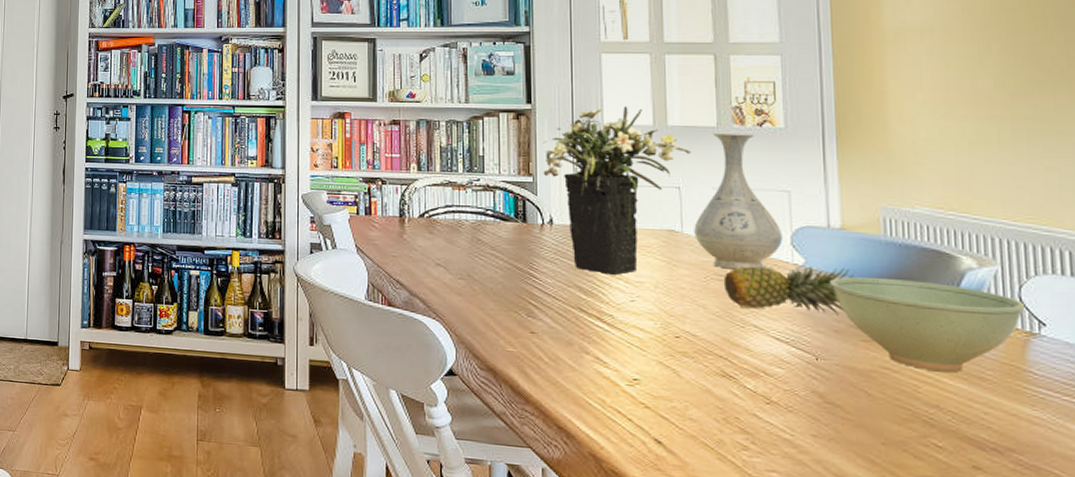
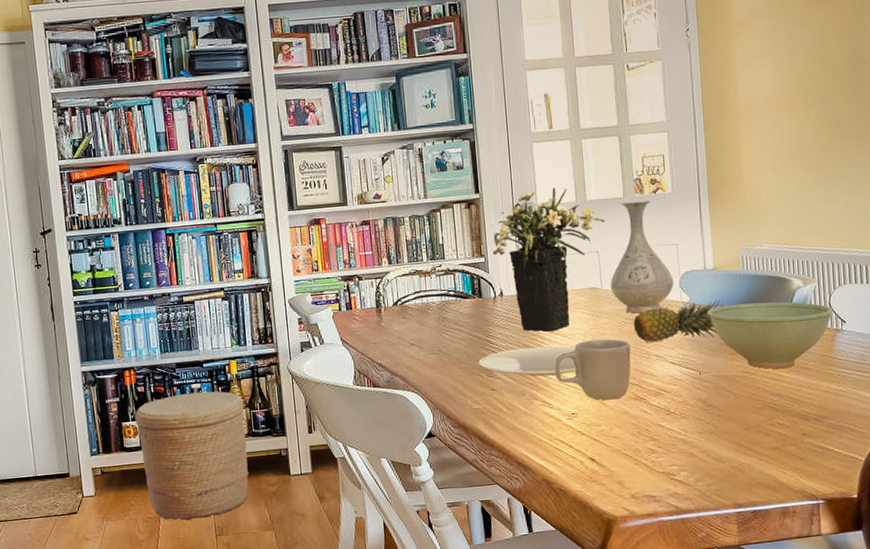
woven basket: none [129,278,243,418] -> present [135,391,250,520]
plate: none [517,288,644,330] -> present [478,346,576,376]
mug: none [614,292,719,372] -> present [554,339,632,400]

